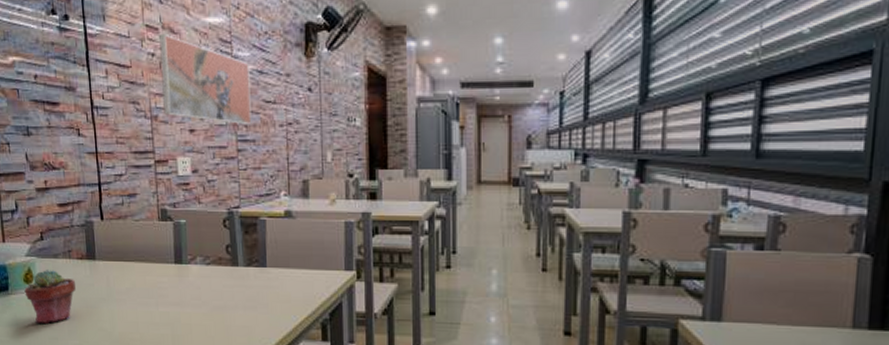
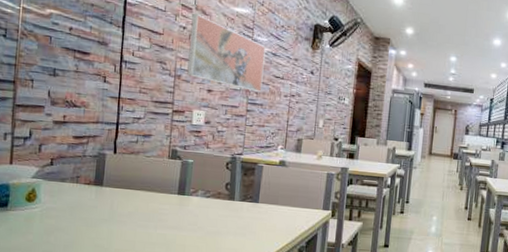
potted succulent: present [24,270,76,323] -> none [24,191,79,238]

